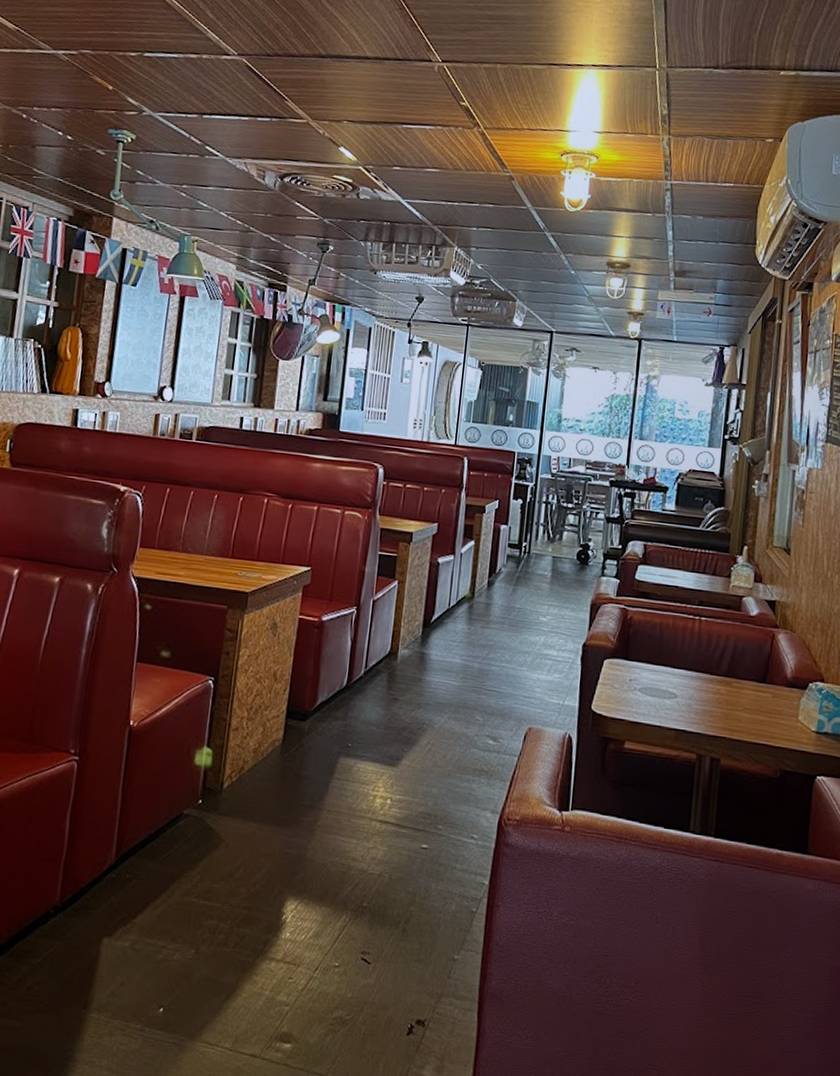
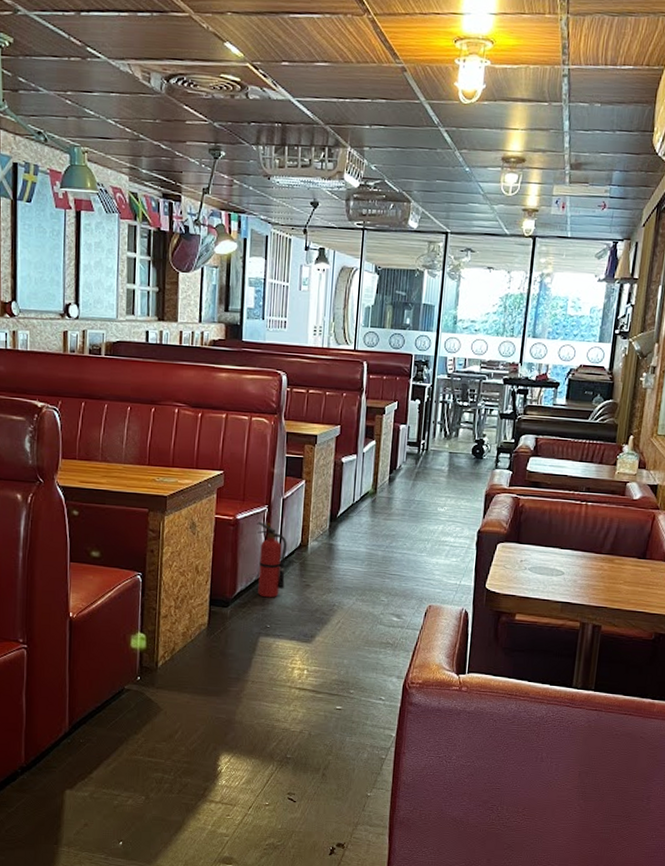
fire extinguisher: none [340,624,376,712] -> present [258,521,287,598]

